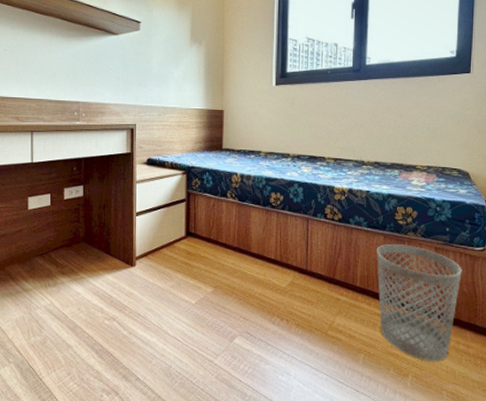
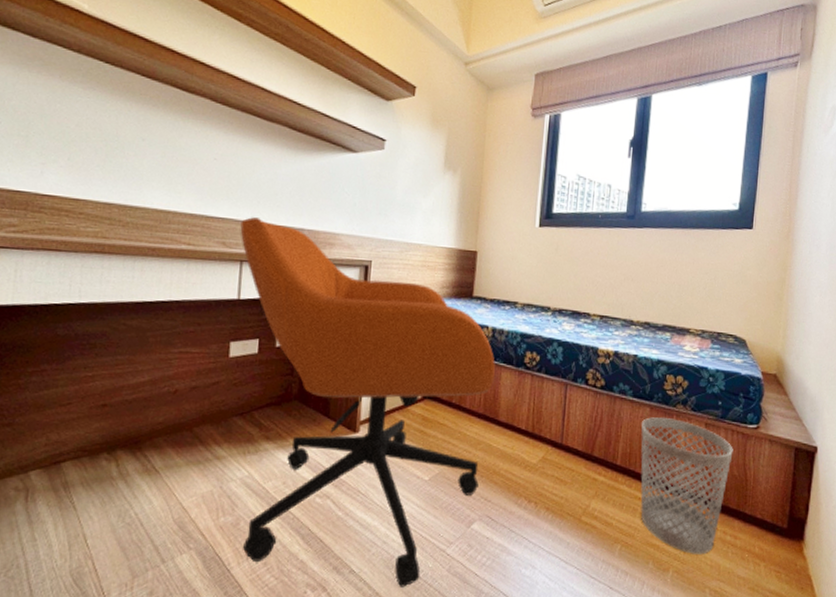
office chair: none [29,95,245,392] -> present [240,217,495,587]

